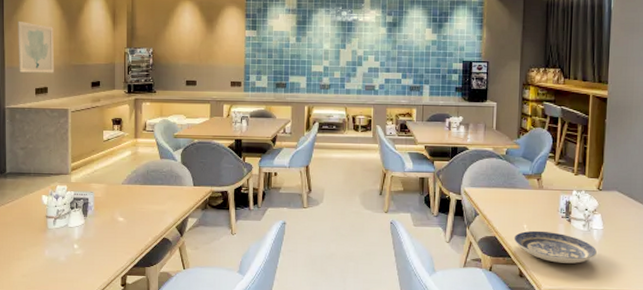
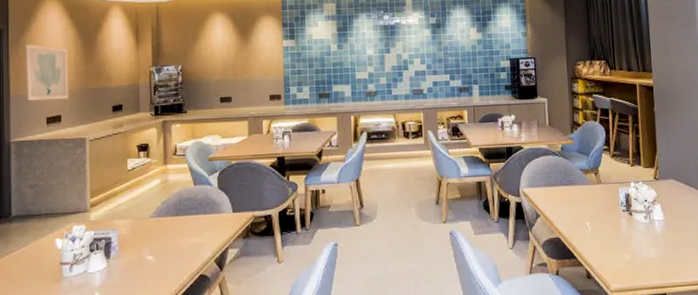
plate: present [513,230,597,264] -> none [577,227,661,260]

